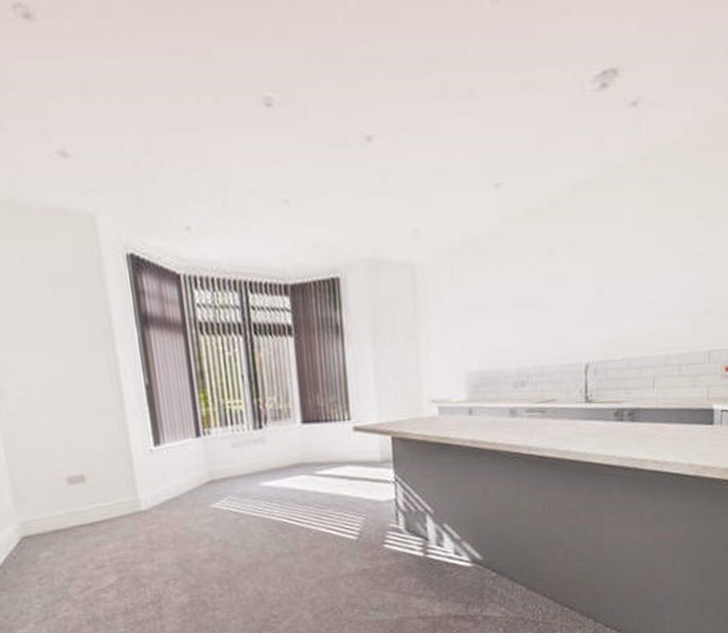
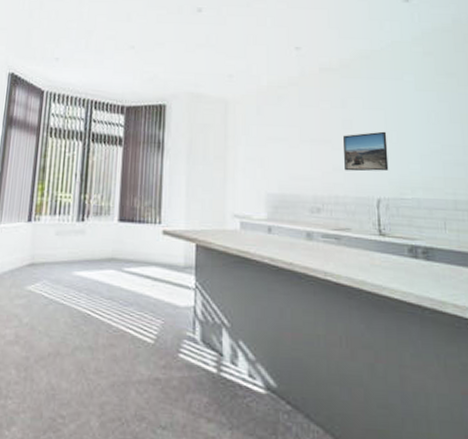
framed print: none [551,284,600,336] -> present [343,131,389,171]

